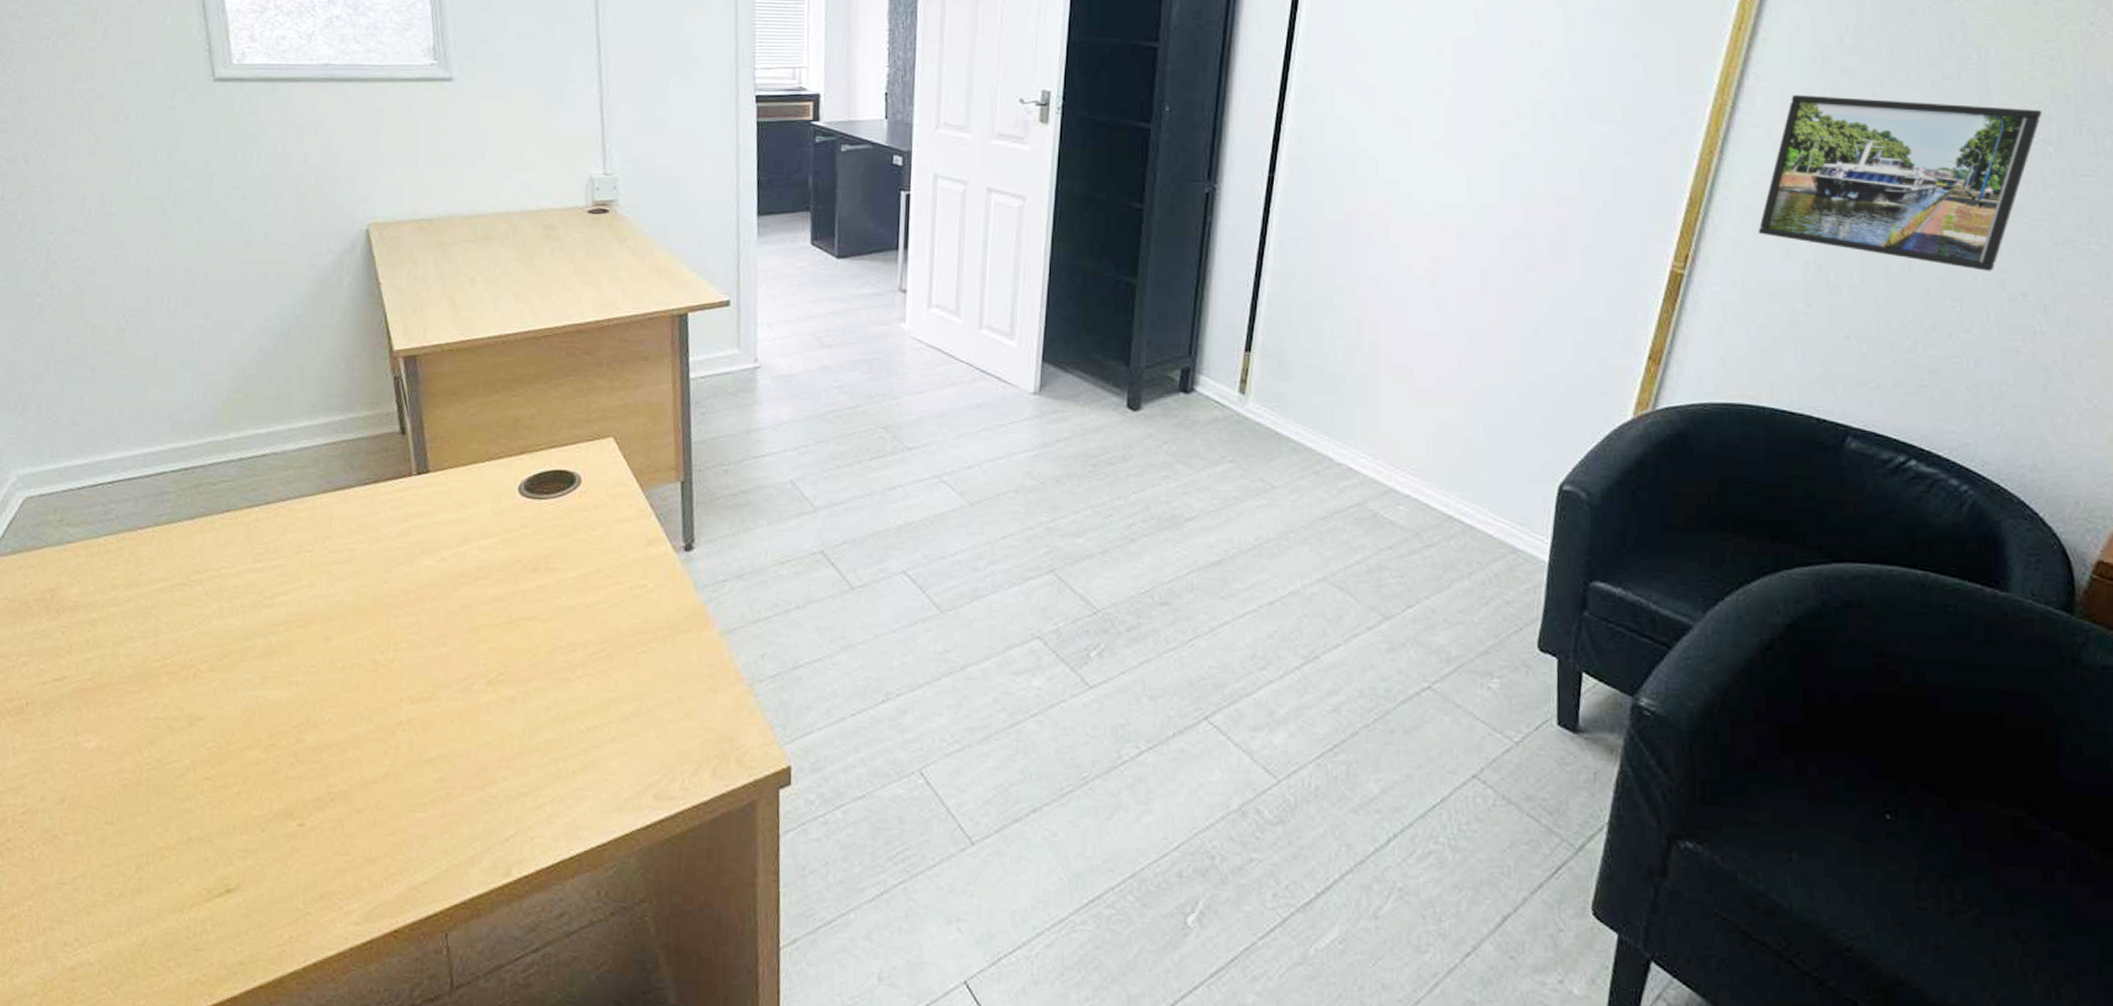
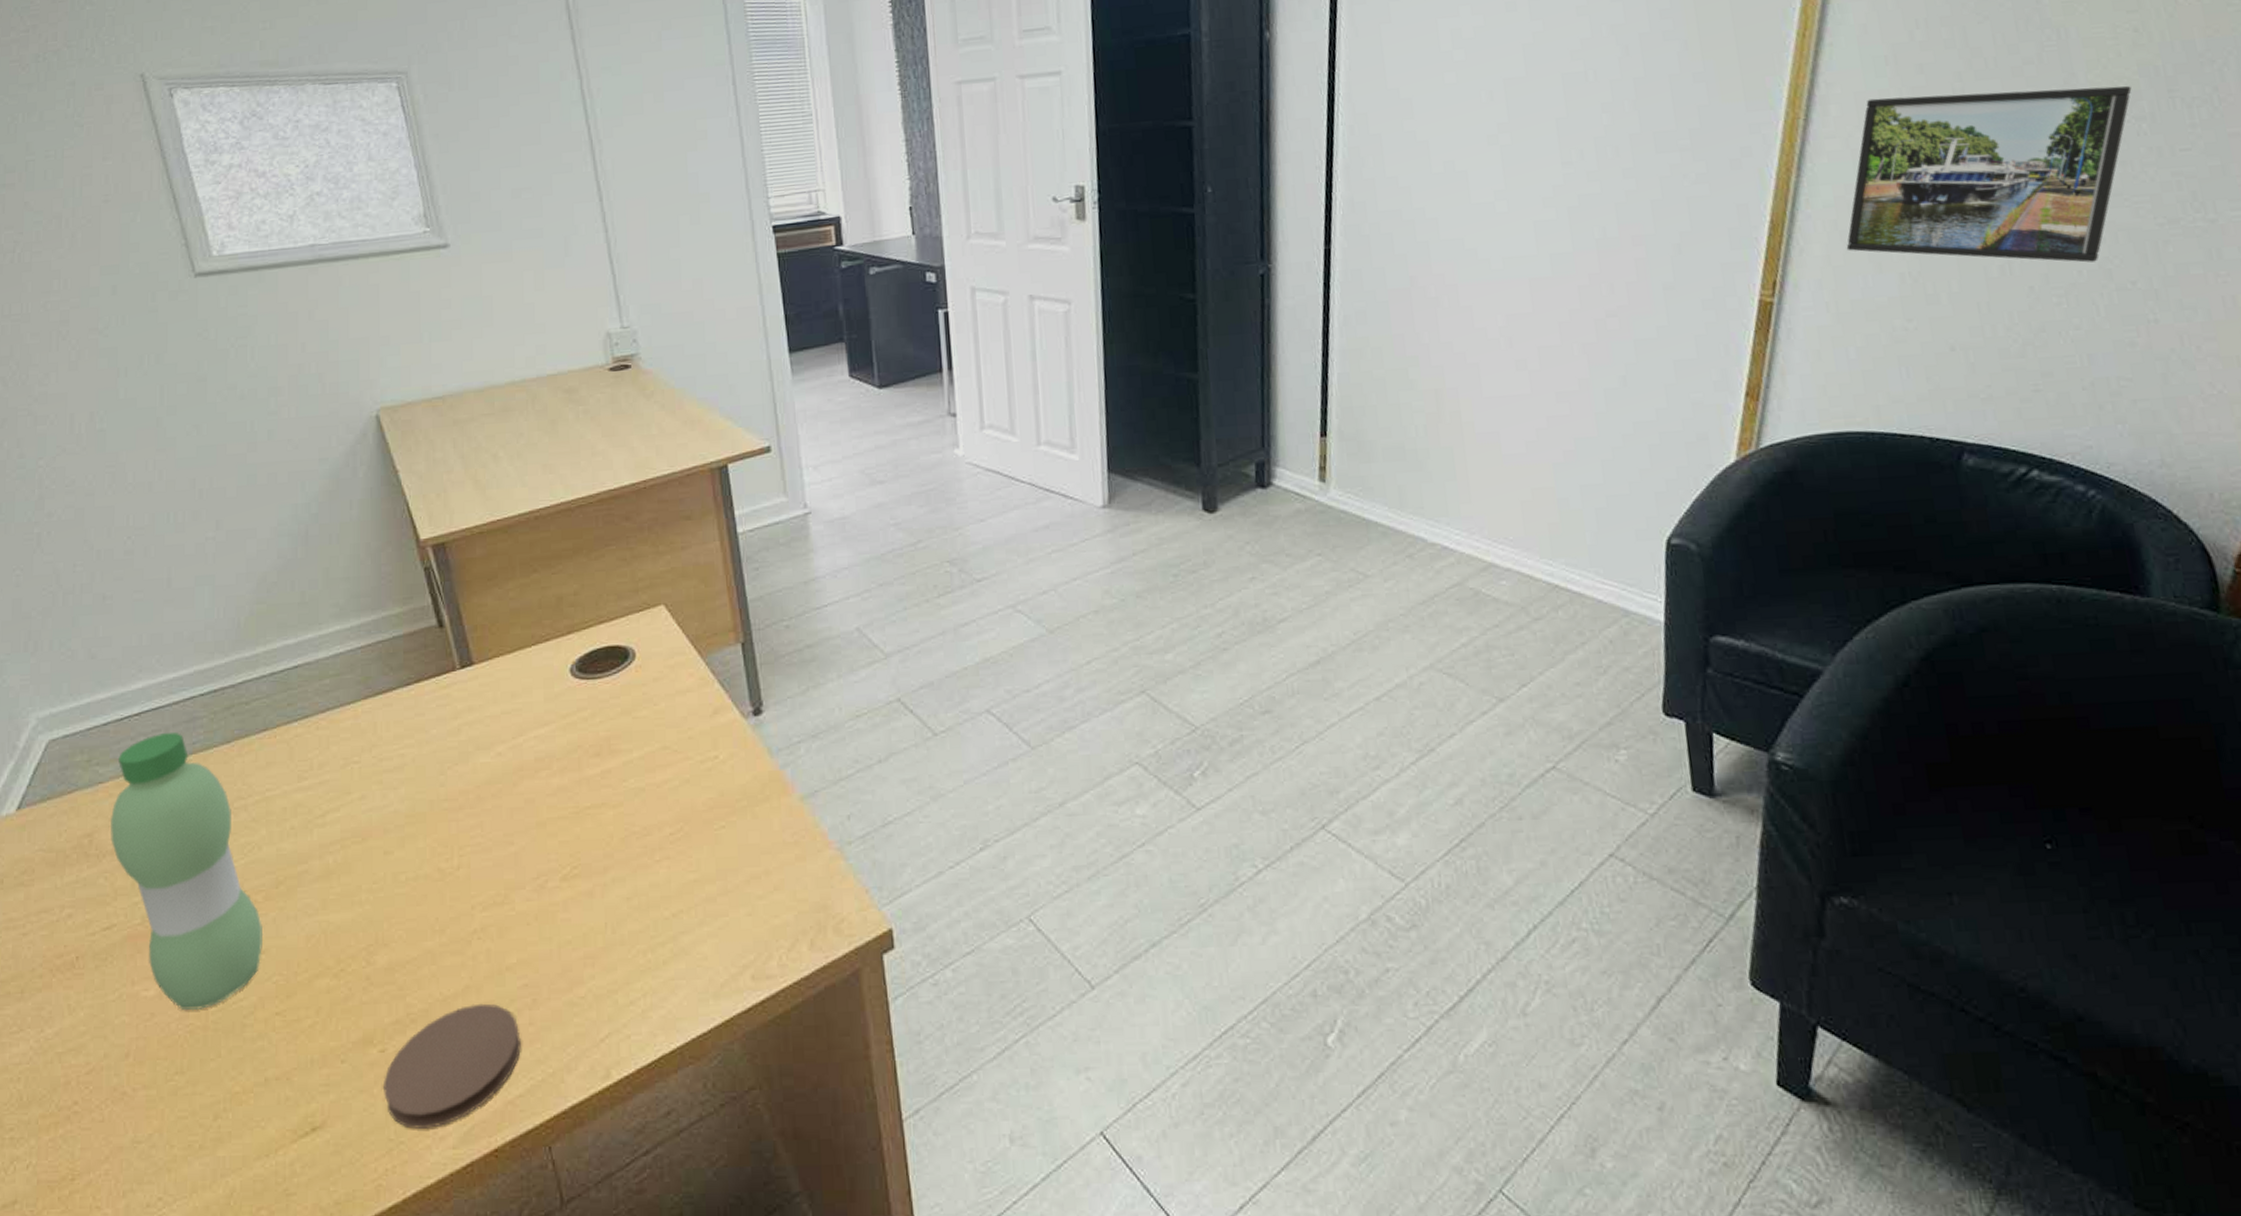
water bottle: none [71,502,203,767] -> present [110,731,264,1011]
coaster: none [297,790,432,904] -> present [384,1003,521,1130]

